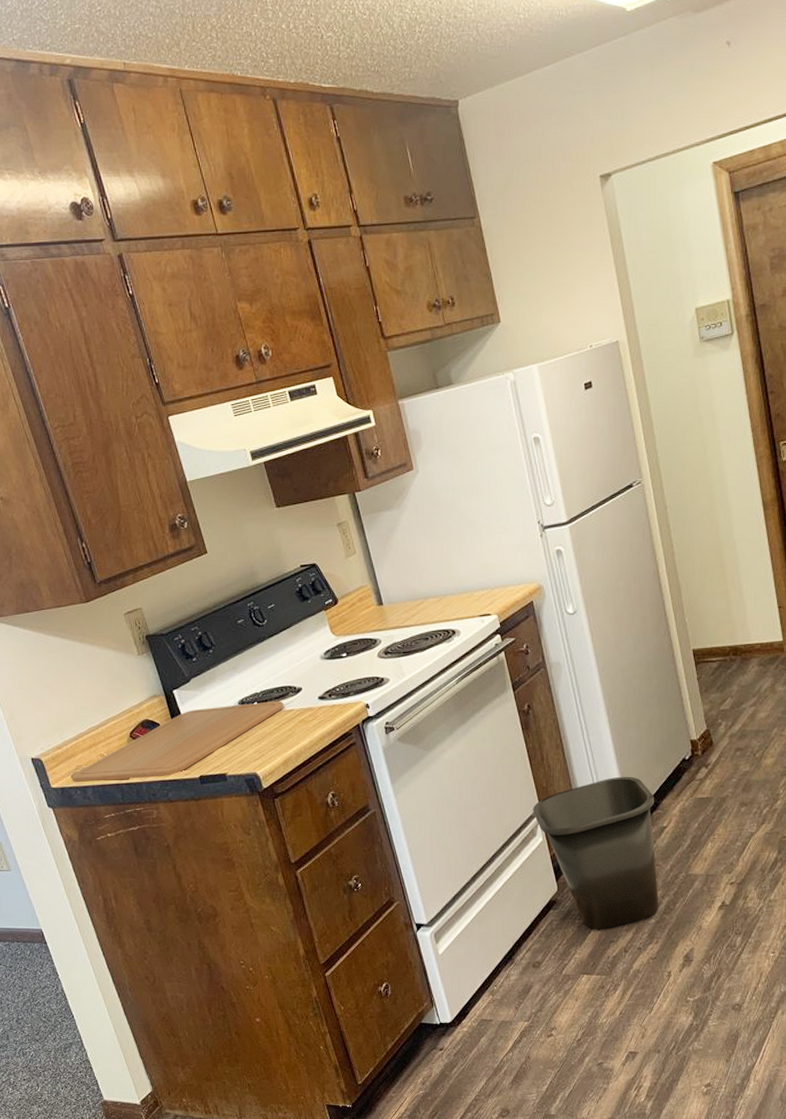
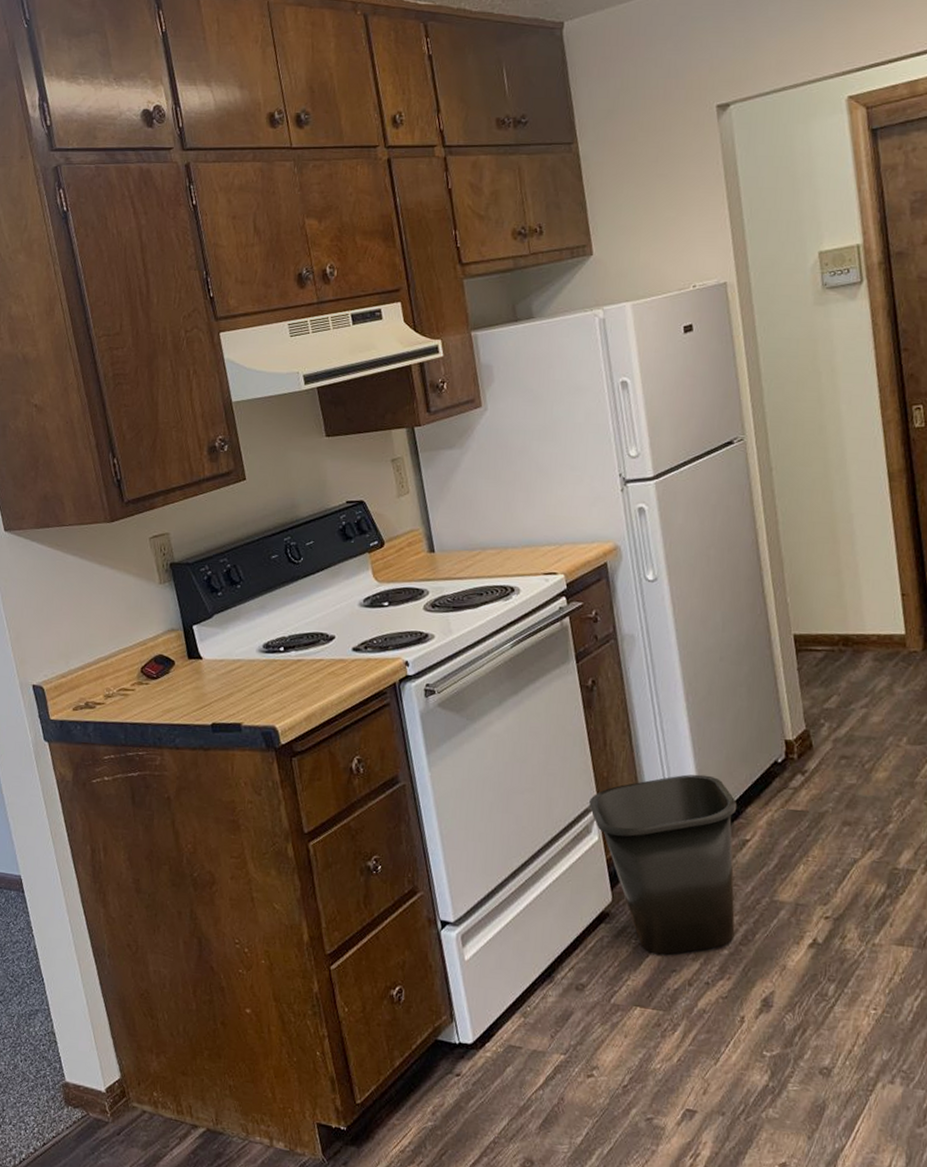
chopping board: present [72,700,284,783] -> none [73,647,314,720]

